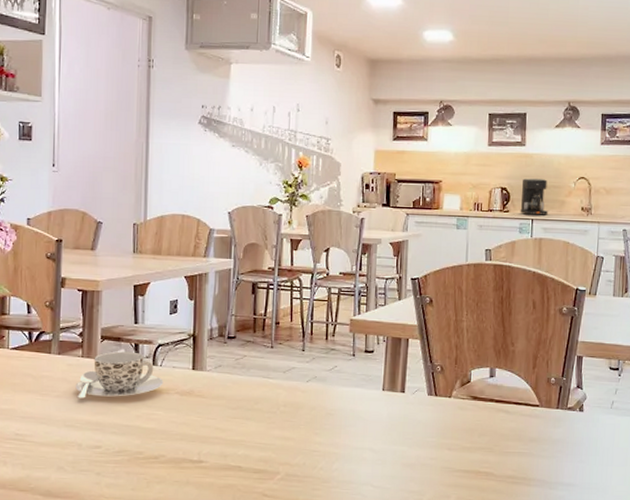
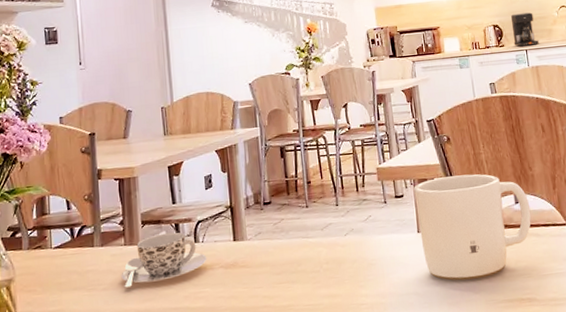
mug: none [385,339,505,445] -> present [414,174,531,281]

